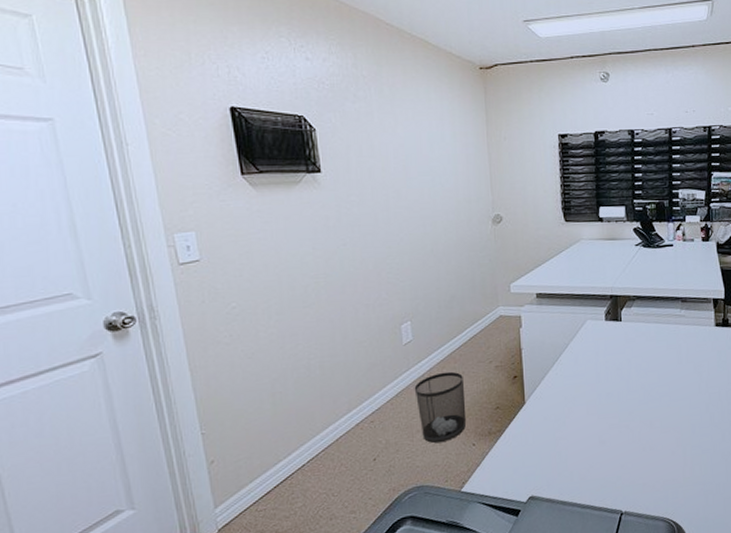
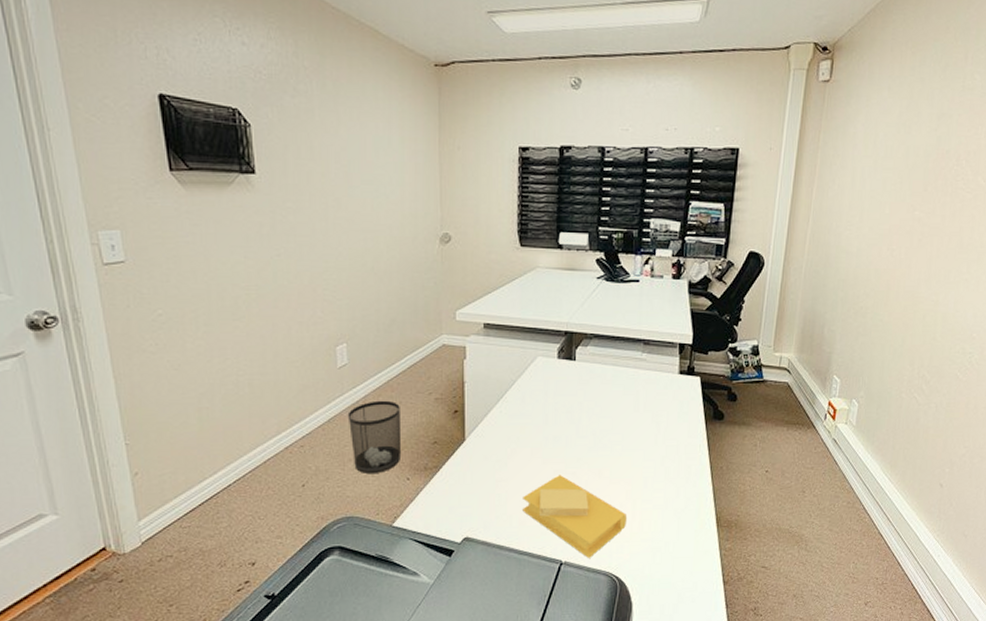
sticky notes: none [582,429,680,506] -> present [523,475,628,558]

